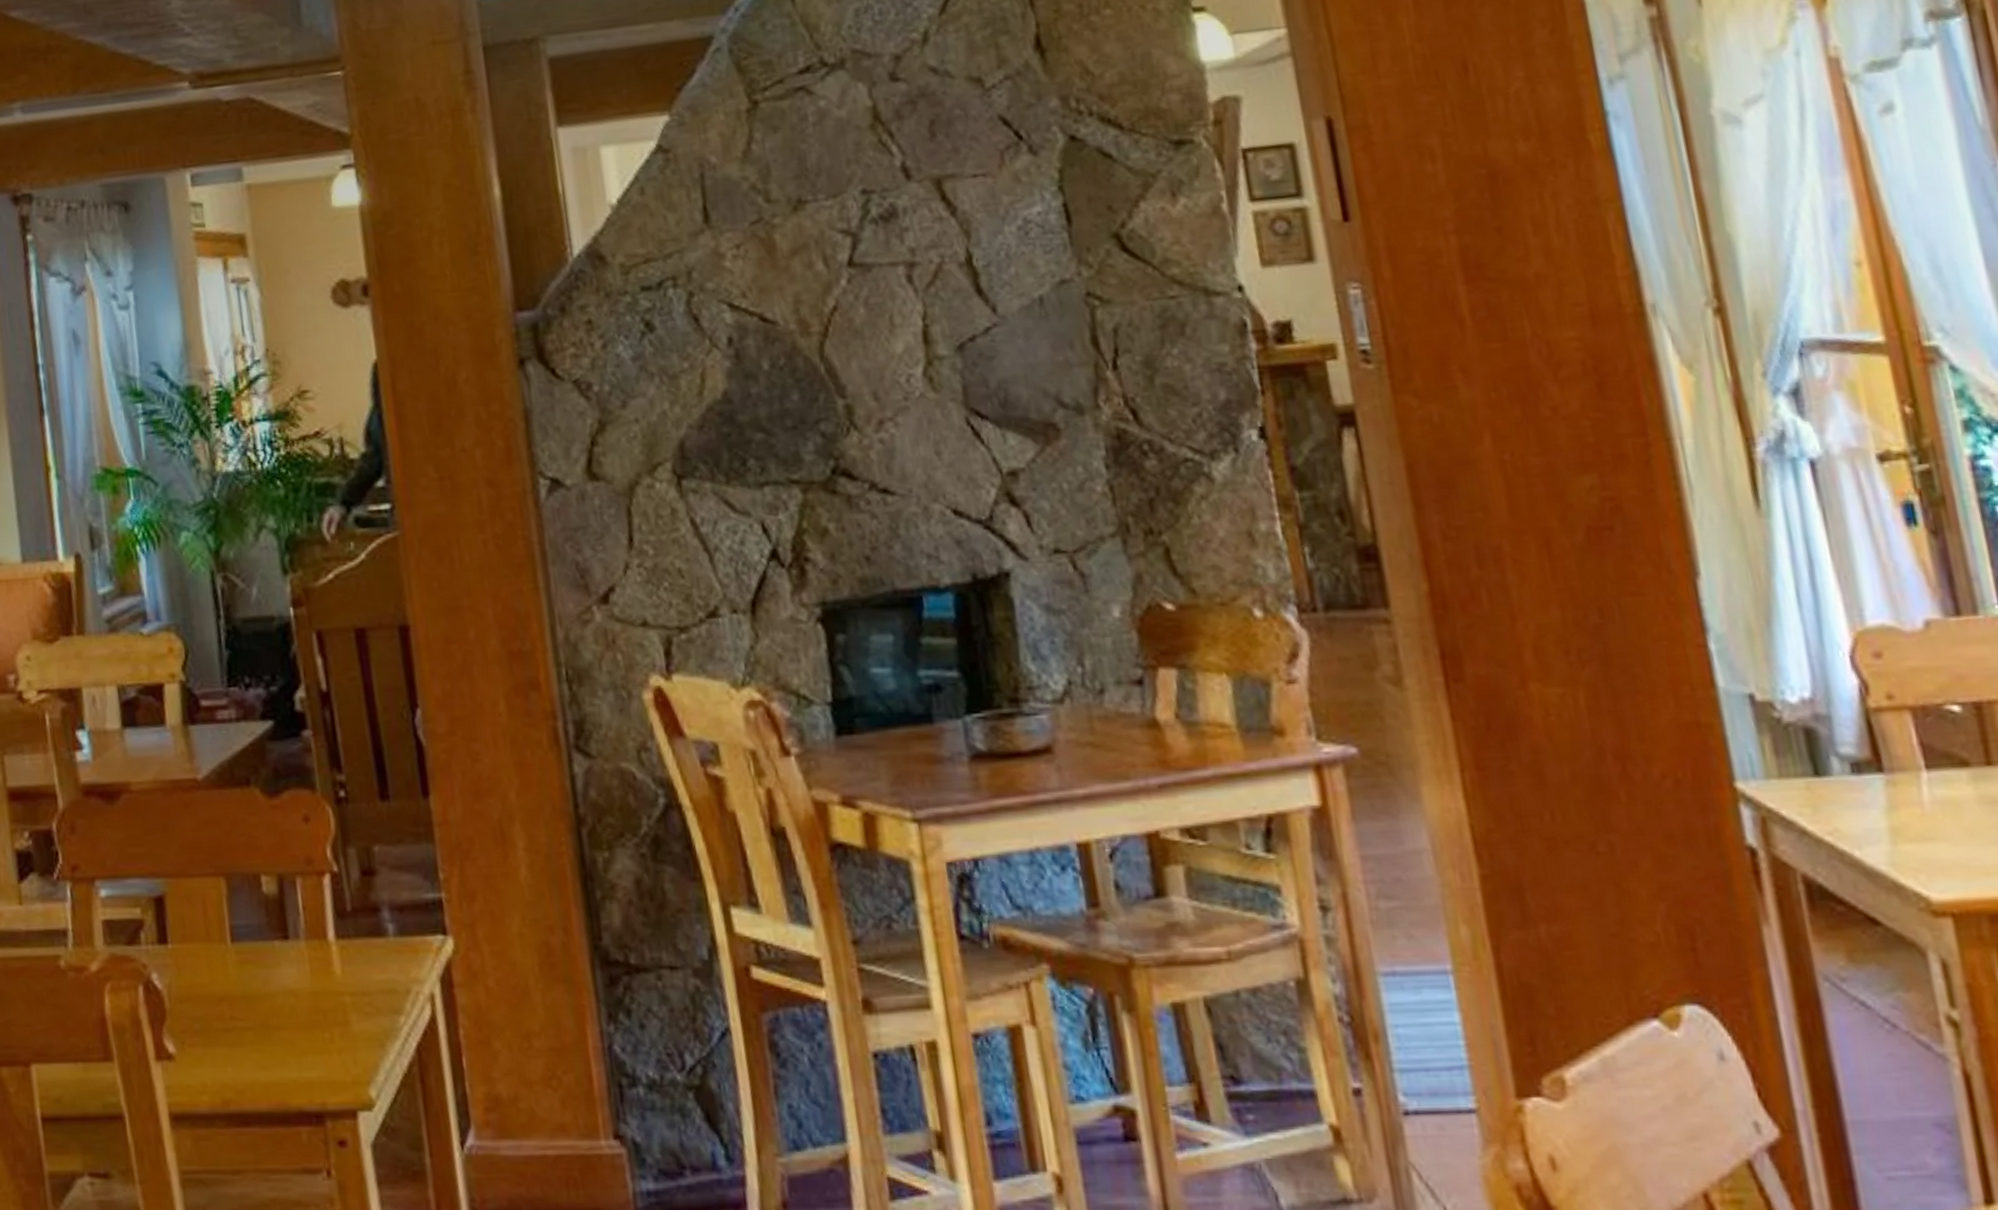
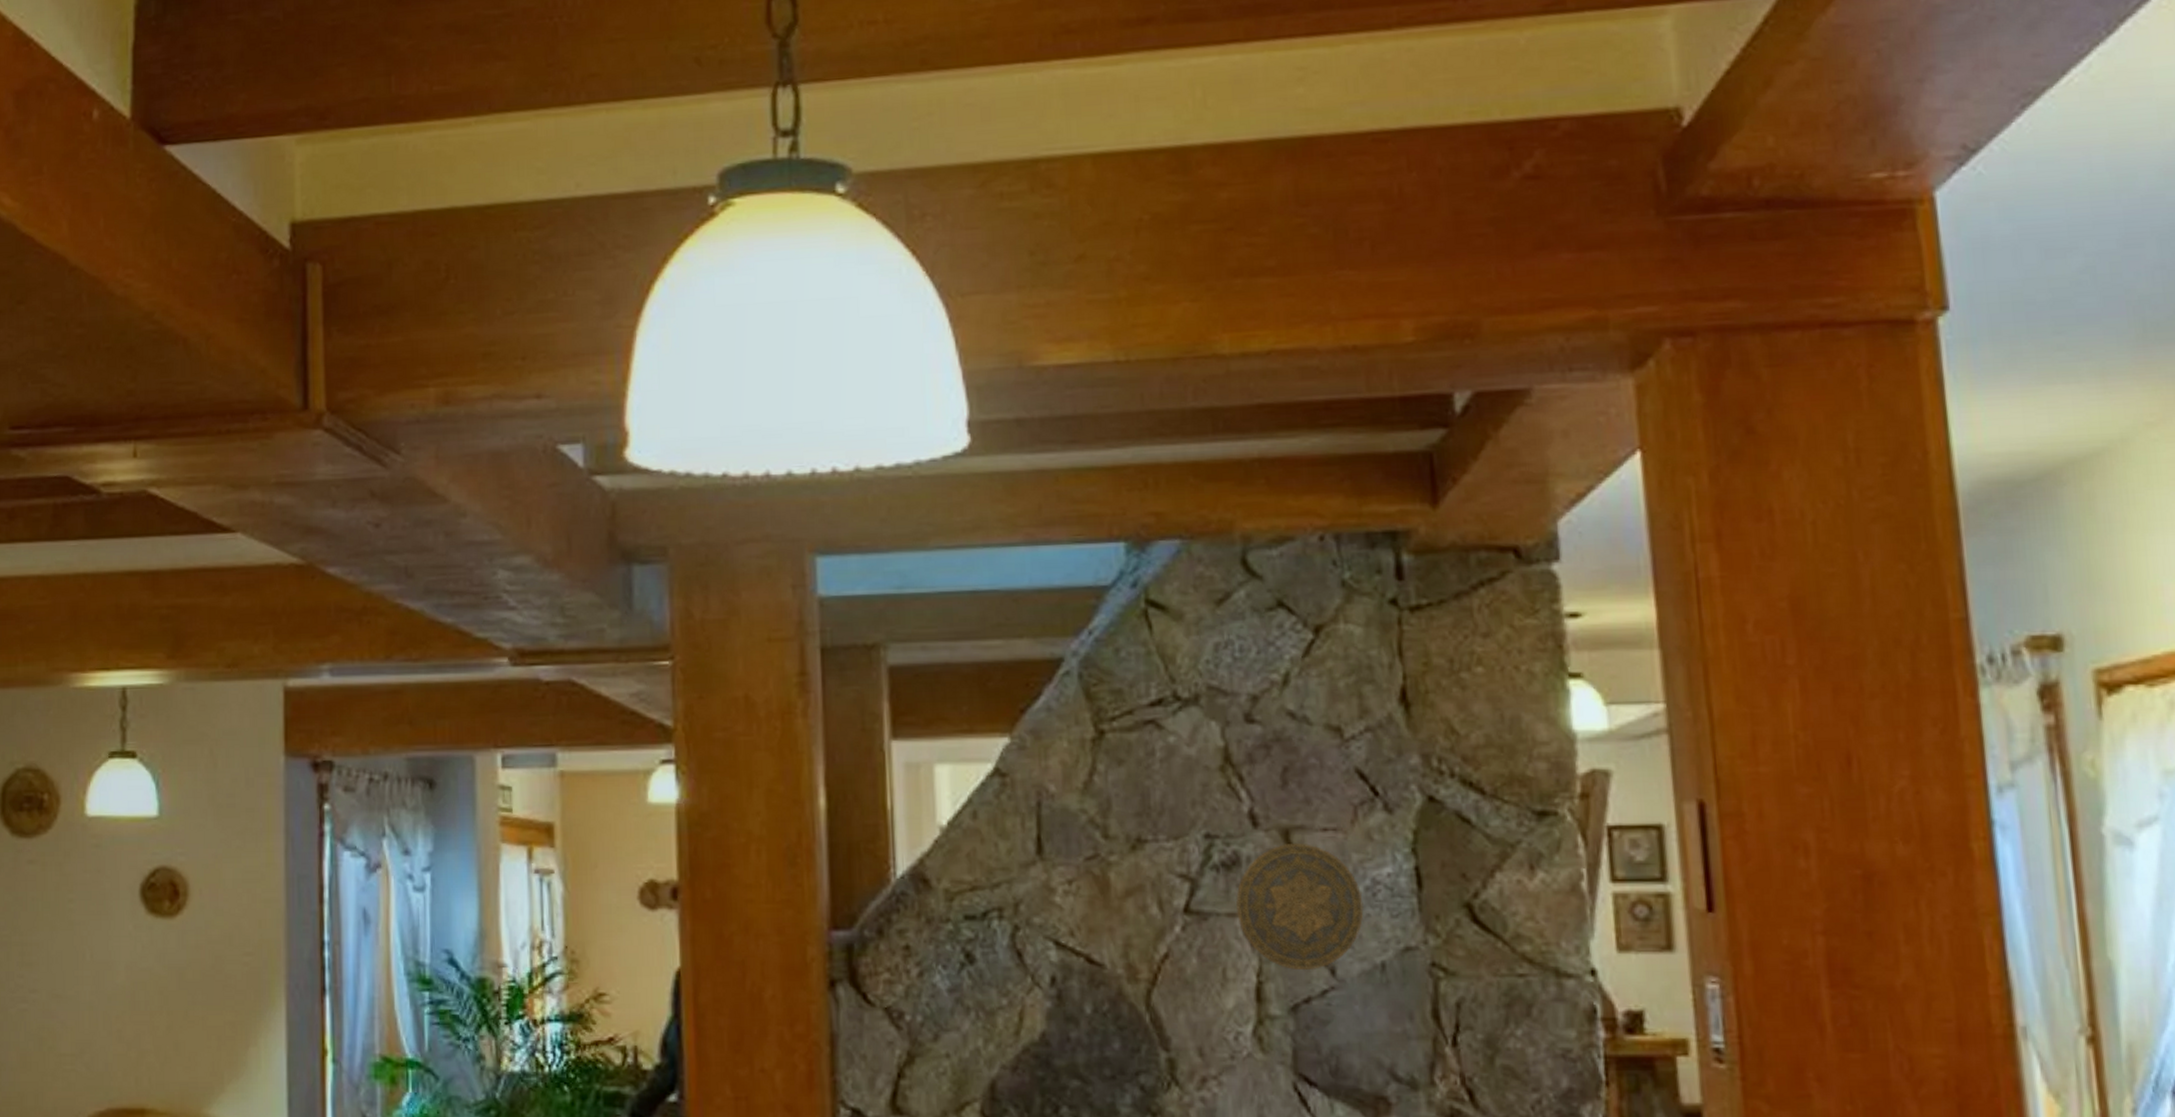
decorative plate: none [896,190,1019,311] -> present [1236,842,1364,971]

